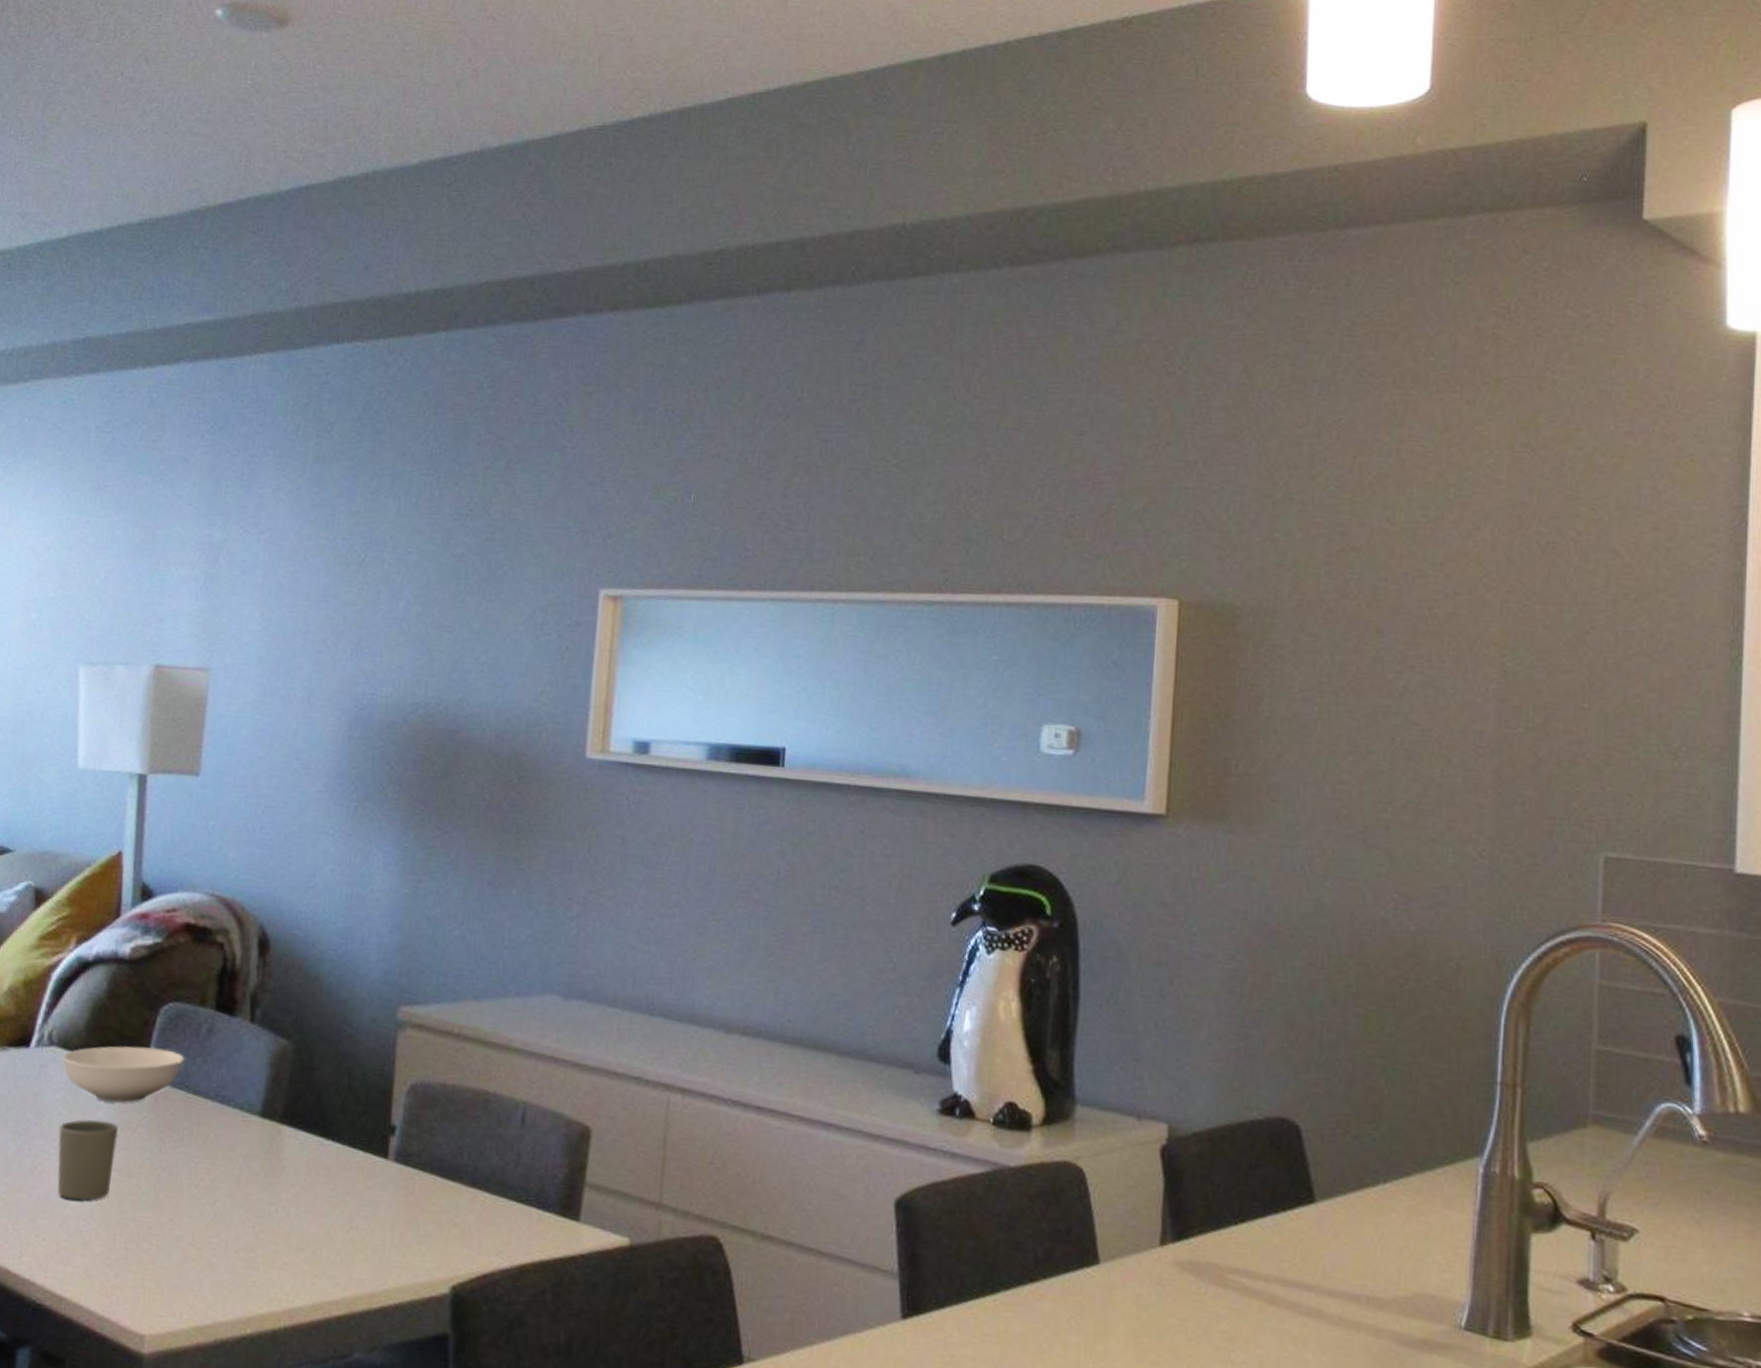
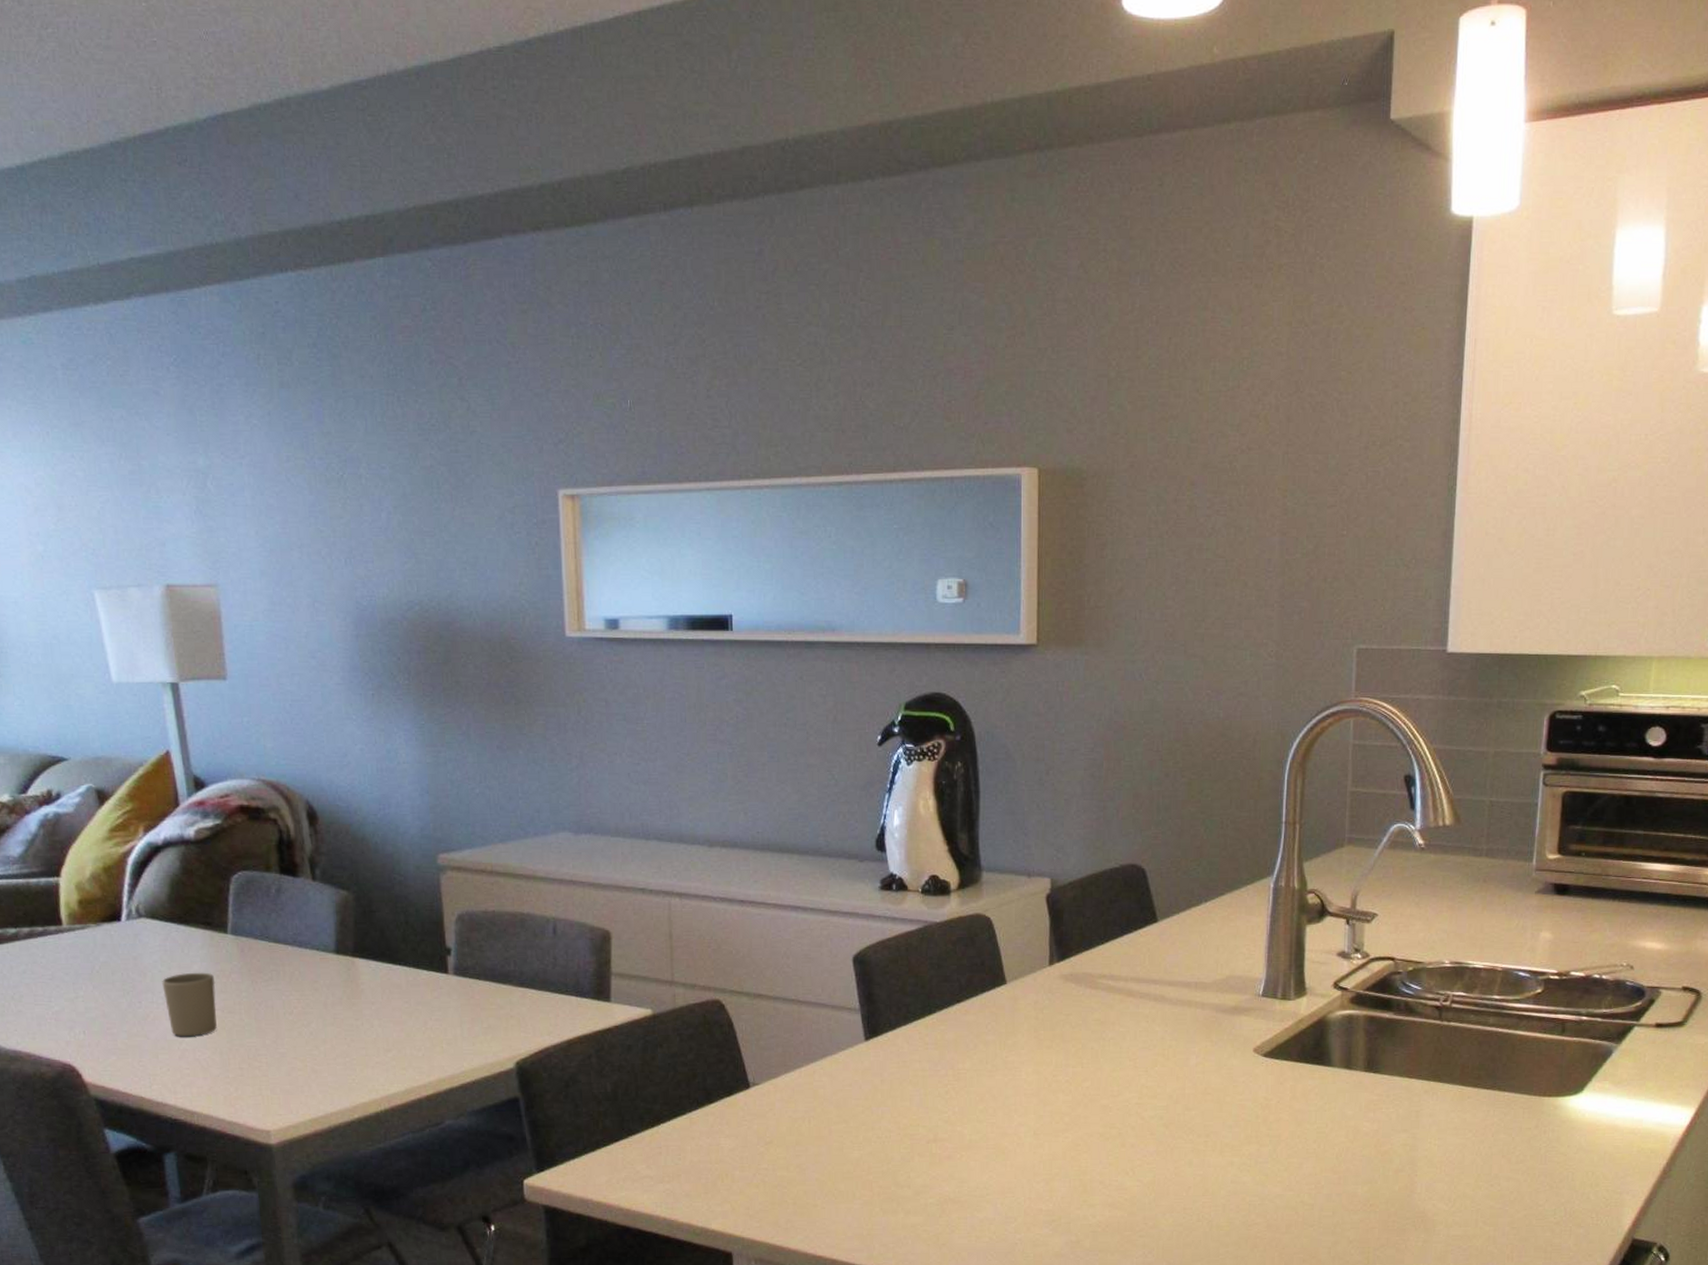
bowl: present [62,1046,185,1103] -> none [152,910,261,956]

